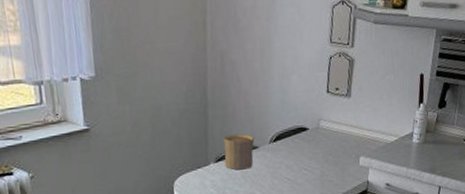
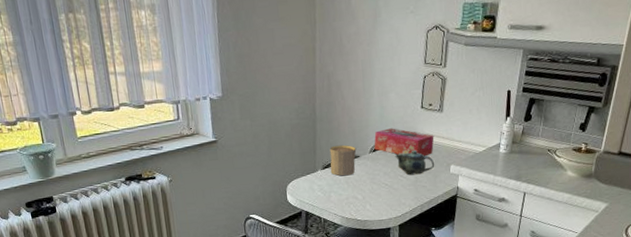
tissue box: none [274,115,342,147] -> present [374,128,434,157]
teapot: none [298,139,343,169] -> present [395,149,435,176]

